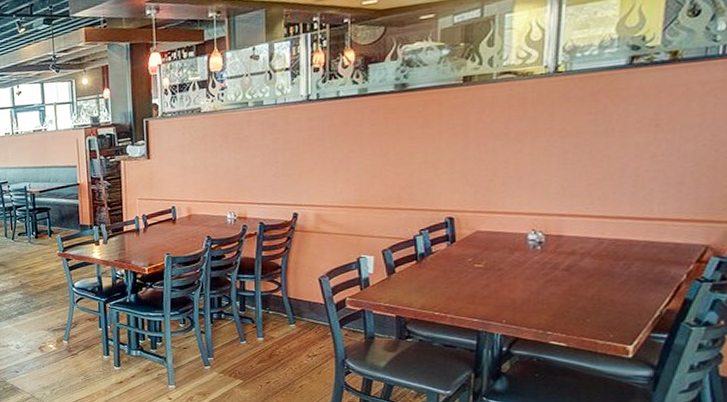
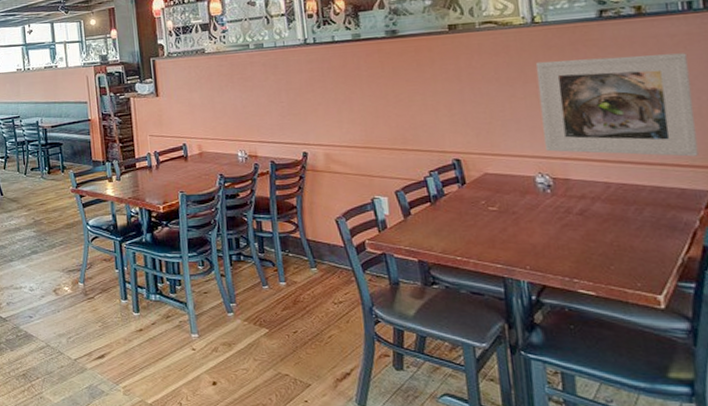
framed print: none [544,102,715,211] -> present [536,53,699,157]

